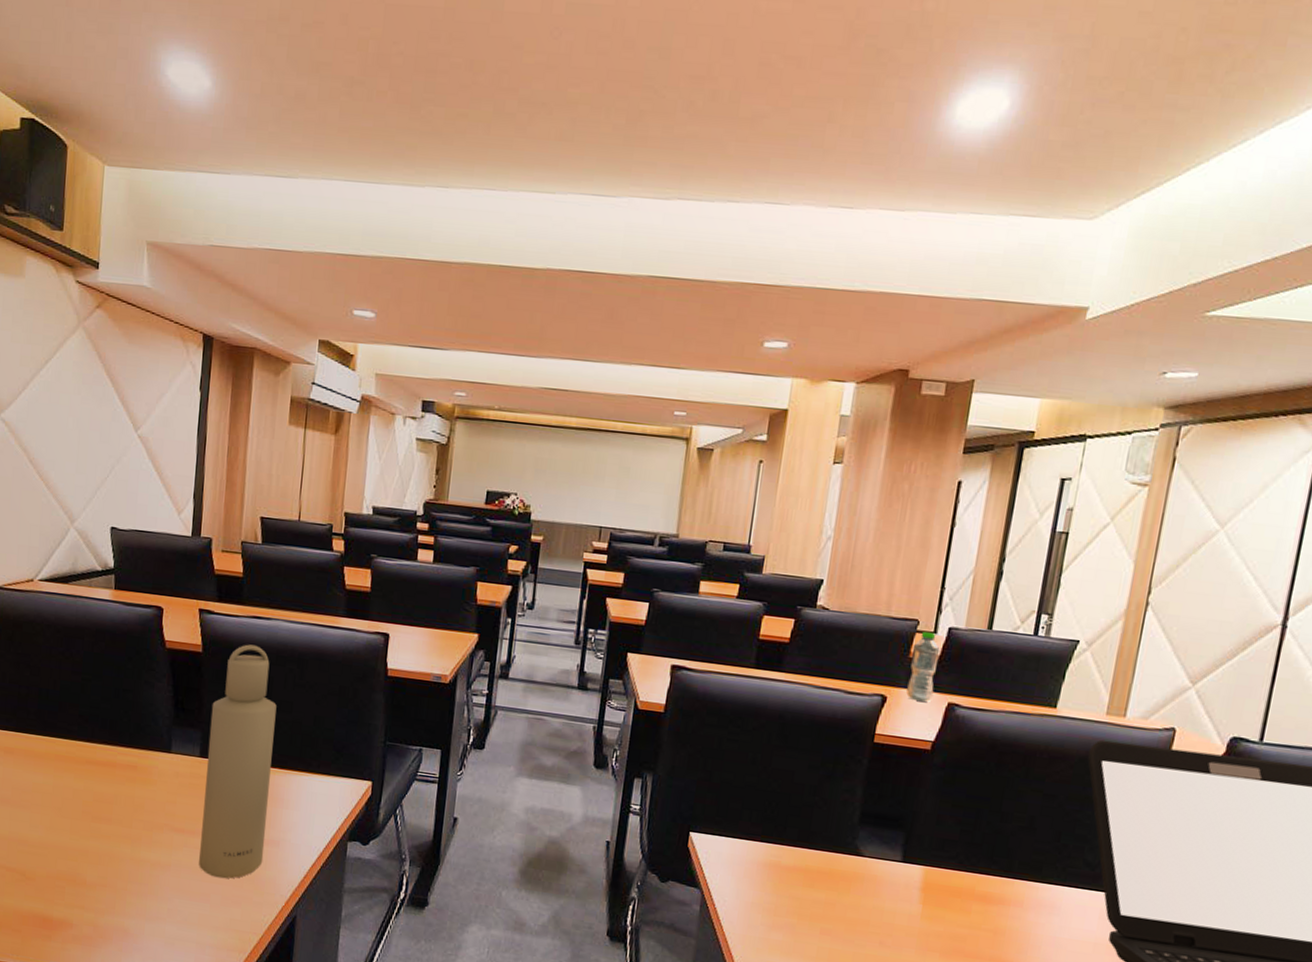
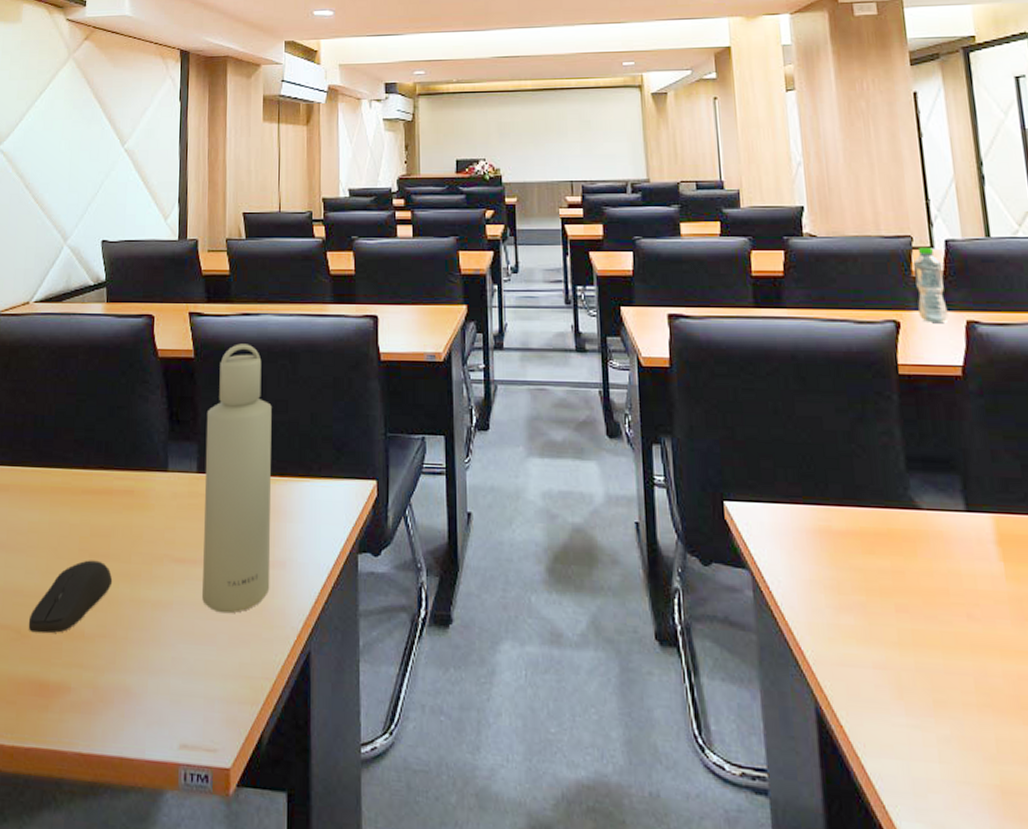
computer mouse: none [32,821,114,879] -> present [28,560,113,634]

